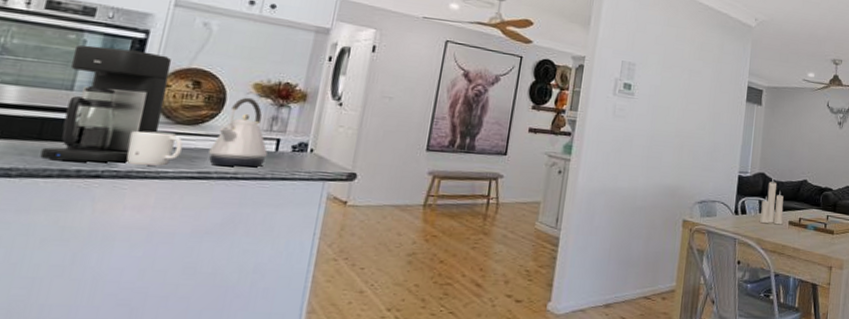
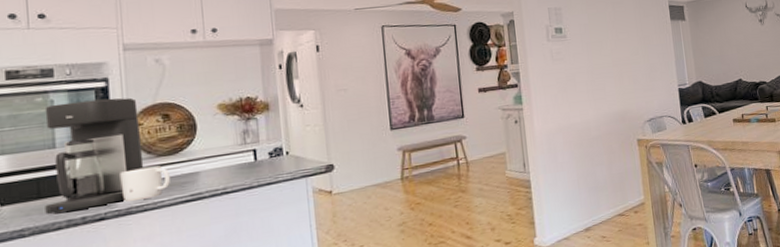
kettle: present [208,97,268,169] -> none [195,118,248,186]
candle: present [759,178,784,225] -> none [705,84,728,127]

